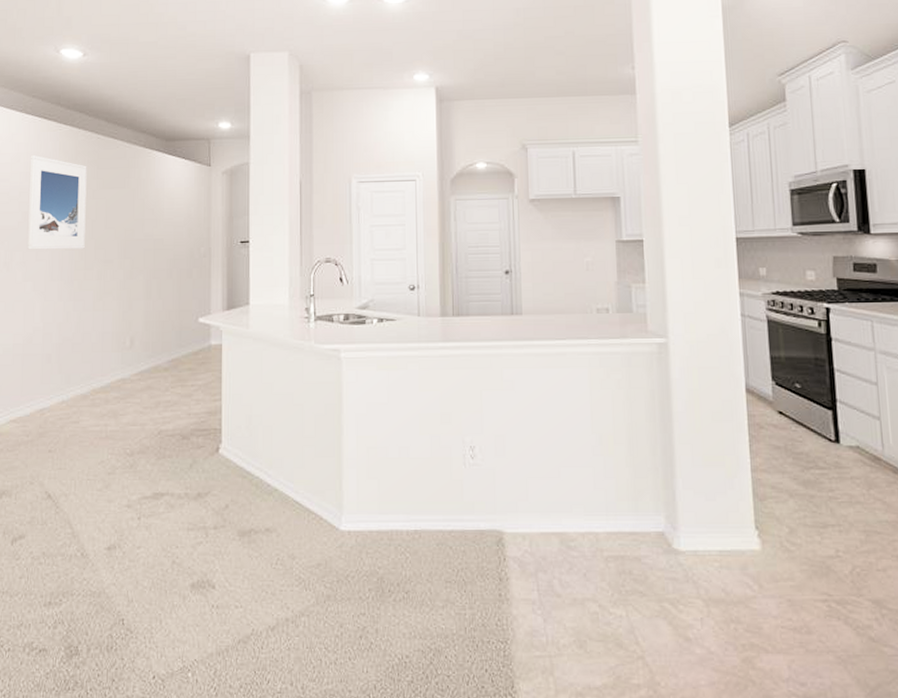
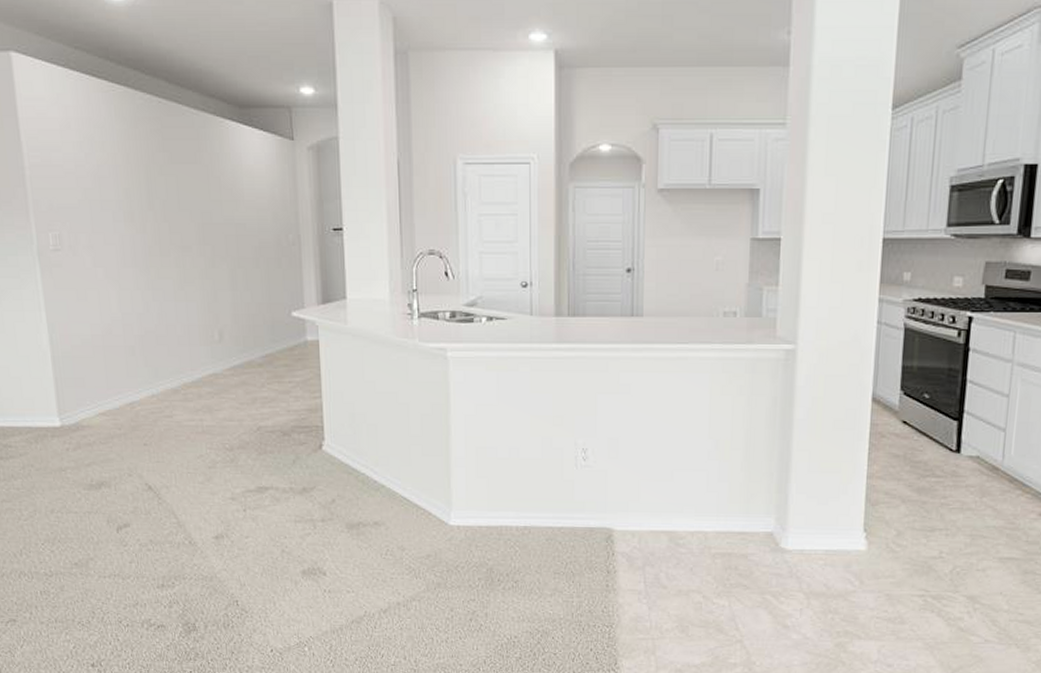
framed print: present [27,155,87,250] -> none [81,121,158,233]

